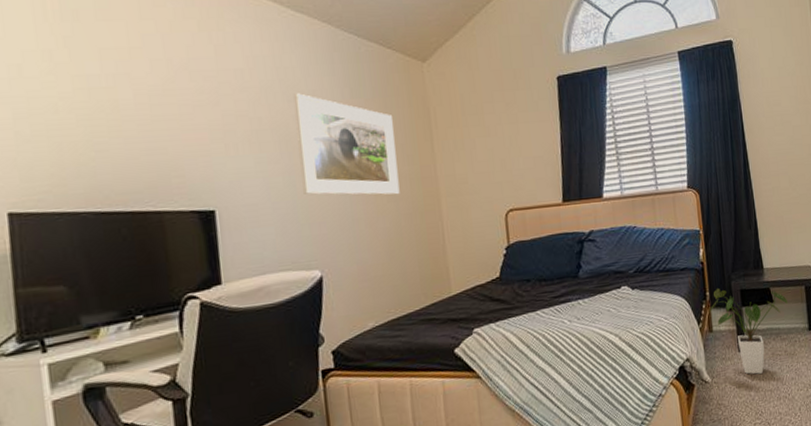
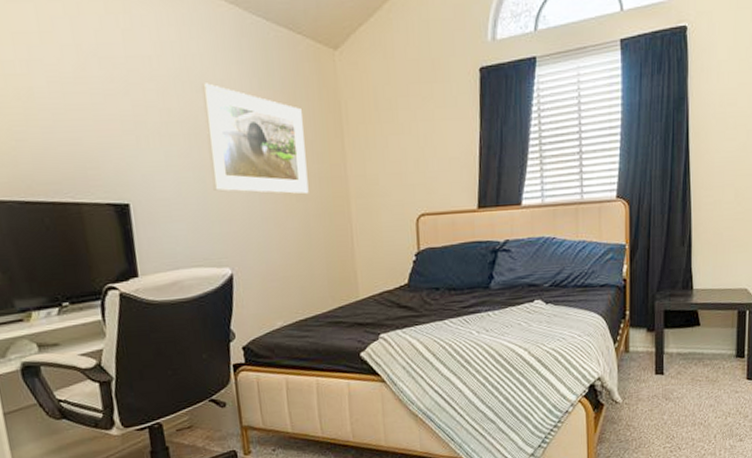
house plant: present [708,288,788,375] -> none [626,308,716,399]

